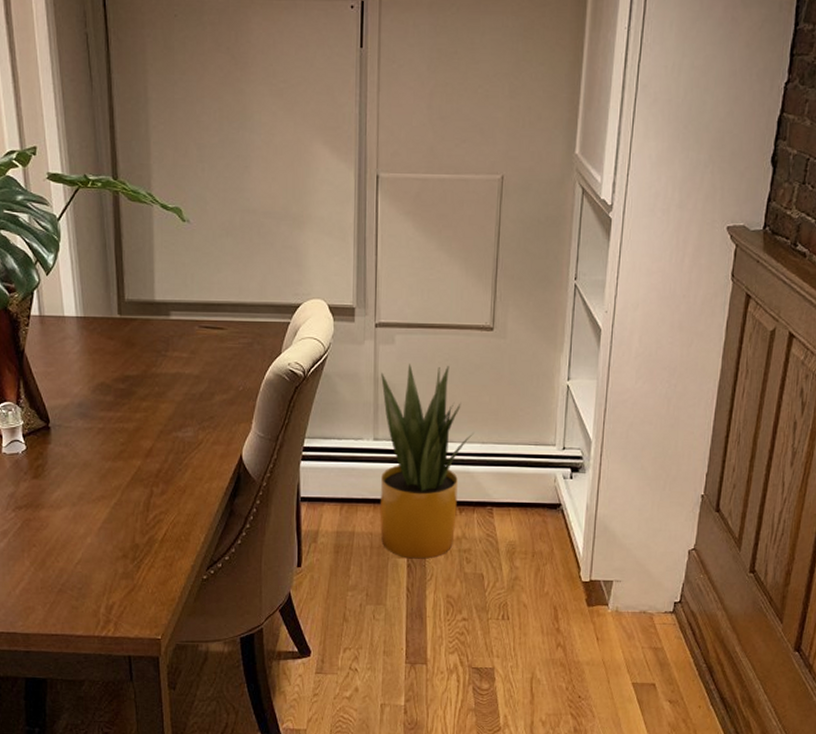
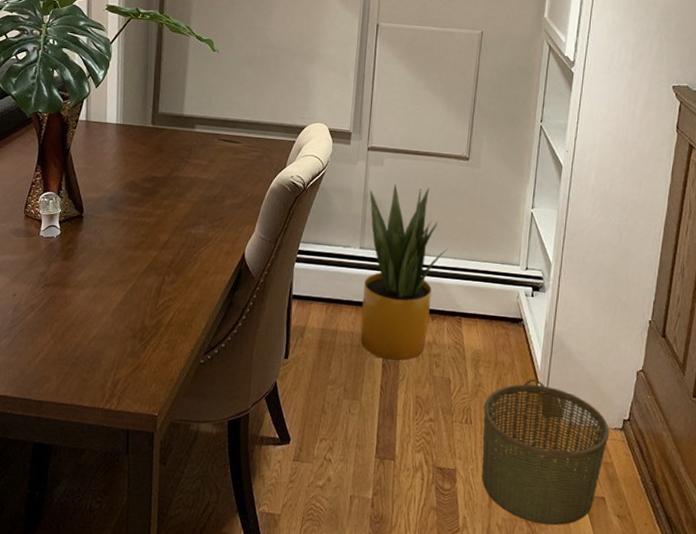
basket: none [521,566,660,716] -> present [482,378,610,526]

